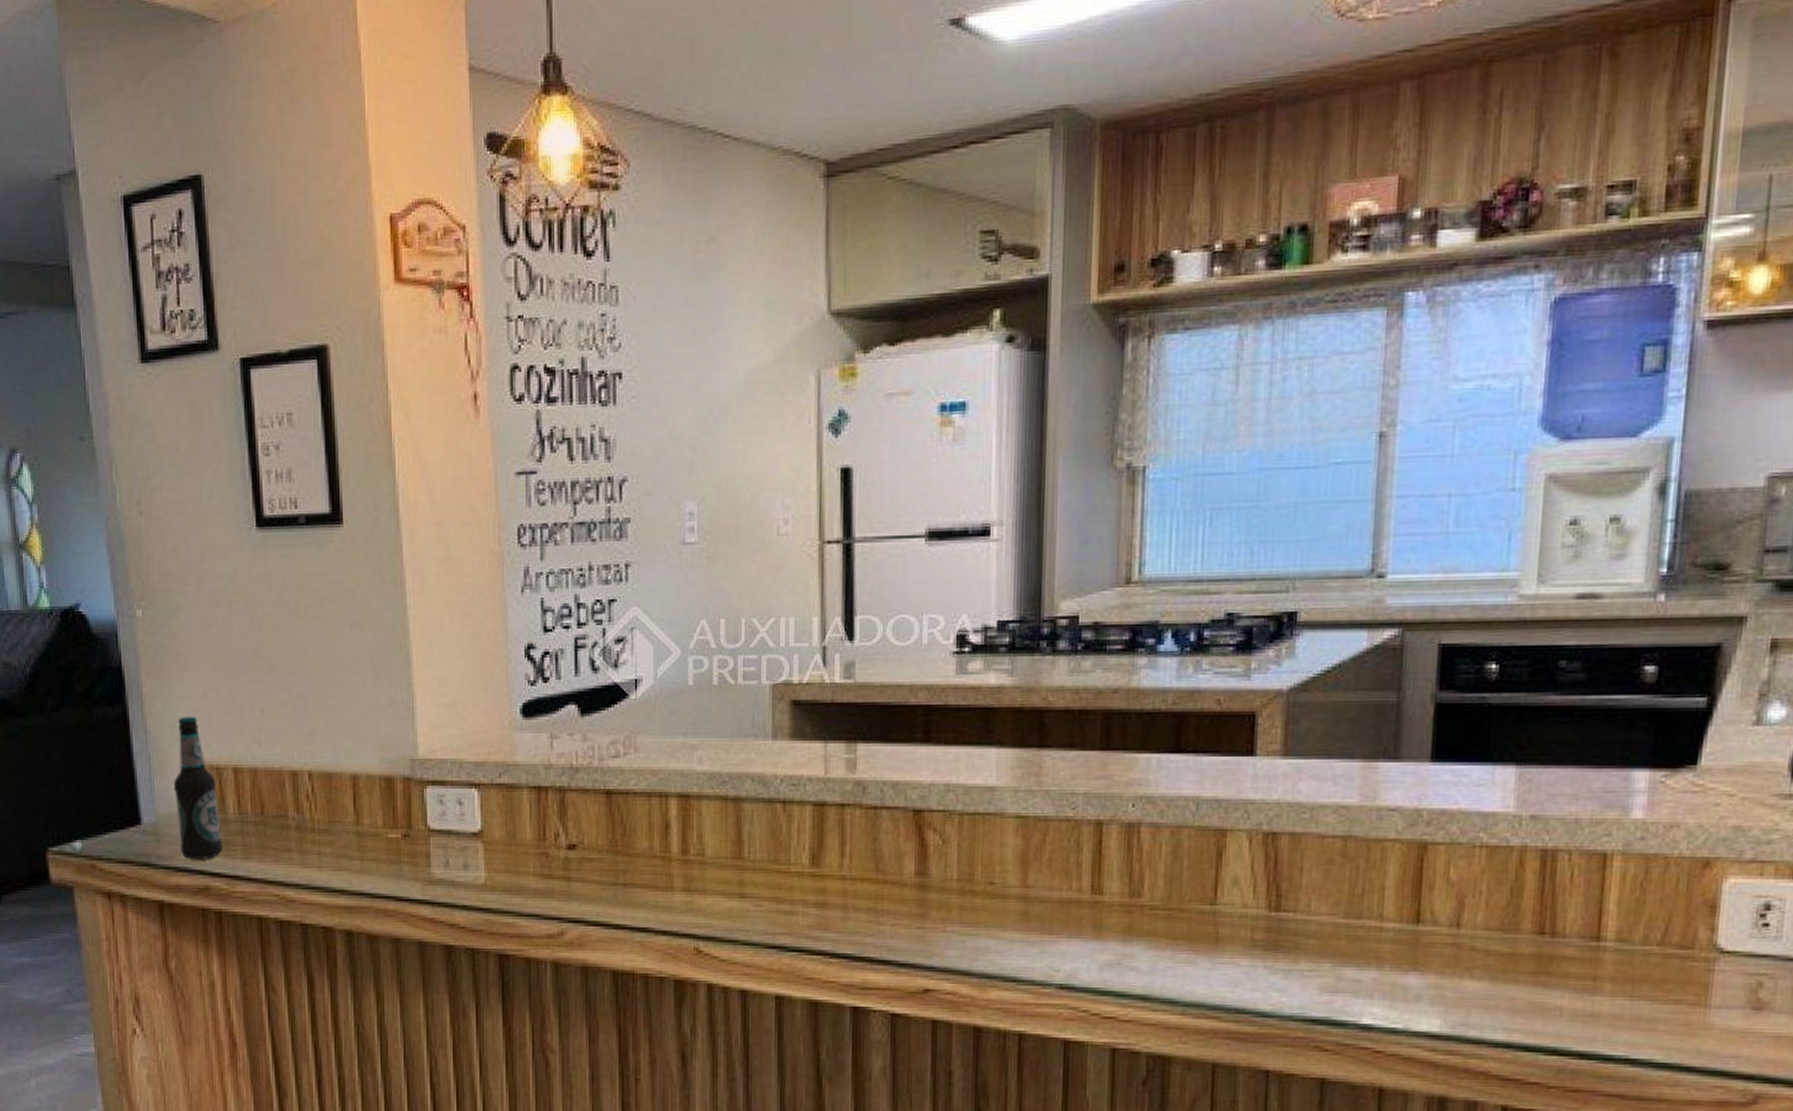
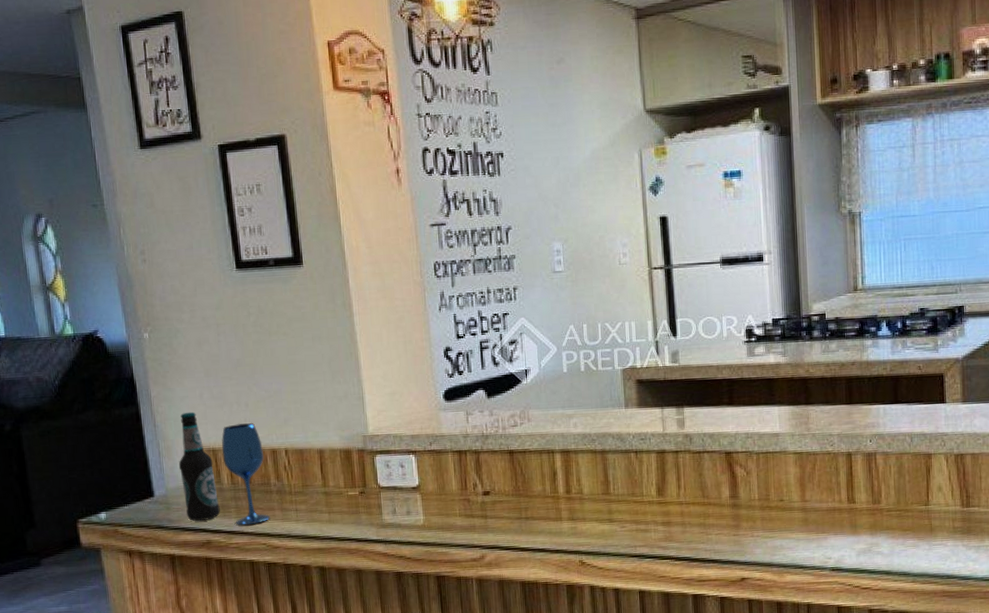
wineglass: none [228,733,286,869] -> present [221,422,271,525]

